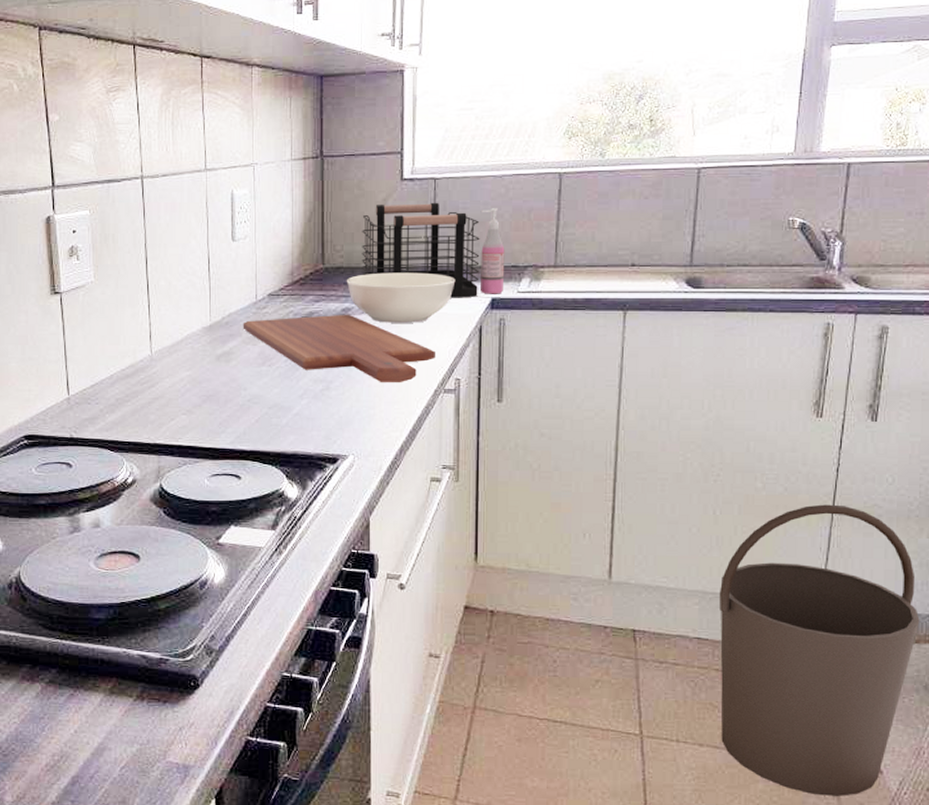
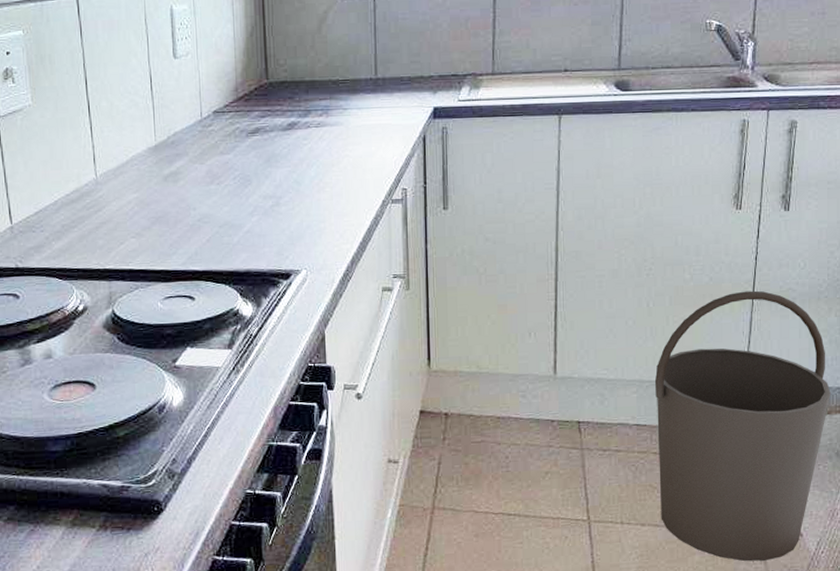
cutting board: present [243,314,435,382] -> none [189,128,382,196]
bowl: present [346,272,456,323] -> none [291,84,398,136]
dish rack: present [362,202,480,298] -> none [304,13,421,109]
soap dispenser: present [481,208,505,294] -> none [420,18,445,104]

